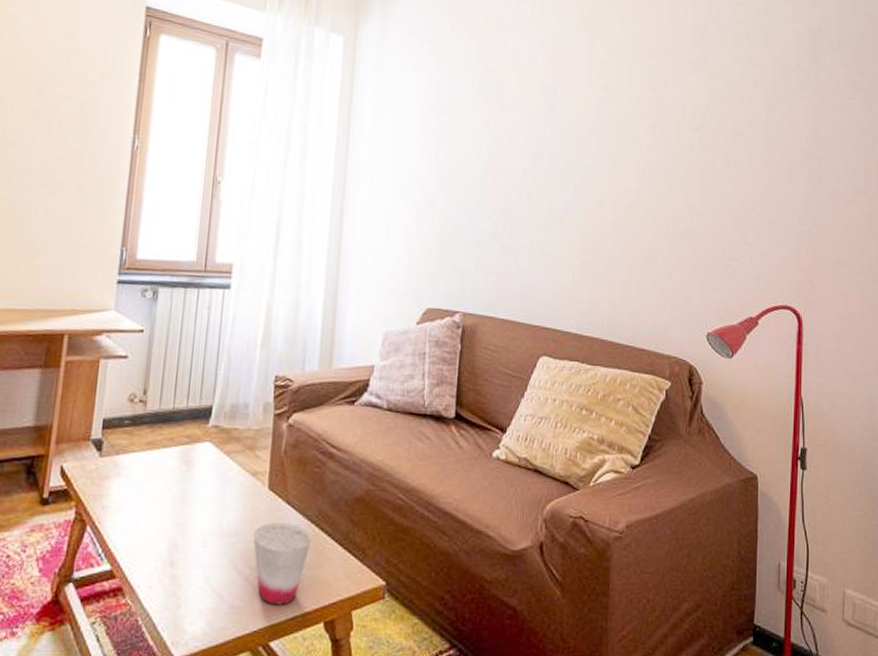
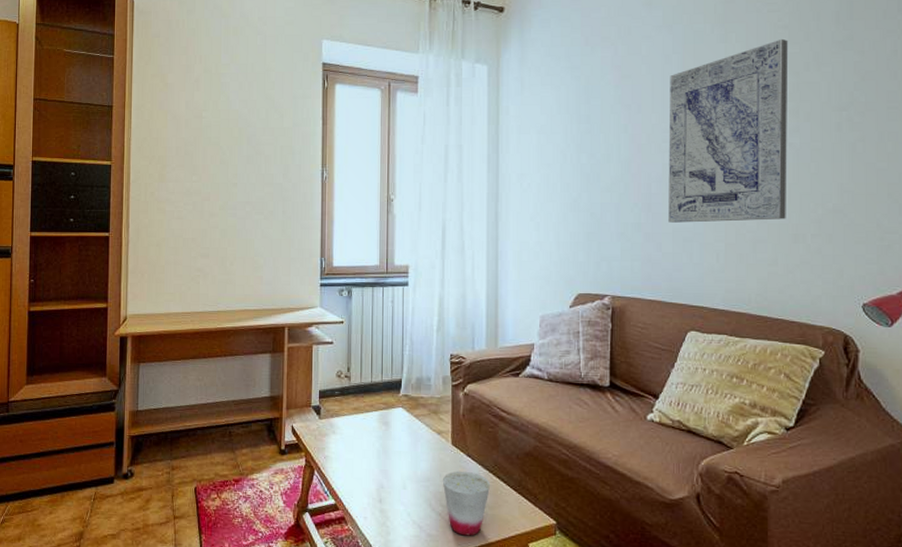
wall art: none [526,50,649,239] -> present [668,38,788,223]

